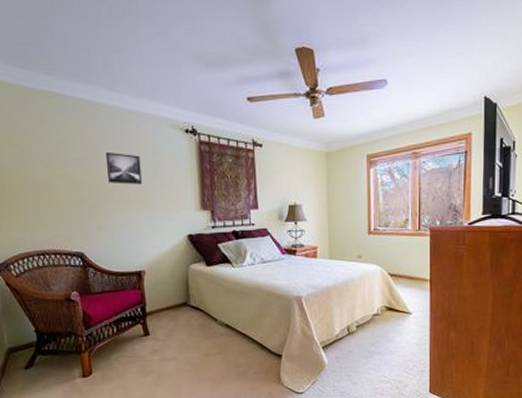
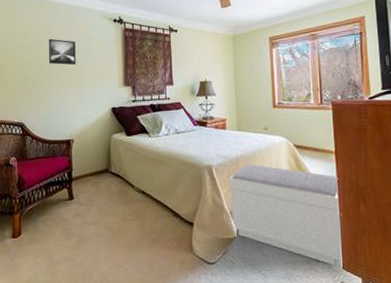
bench: none [319,294,432,389] -> present [228,164,342,265]

